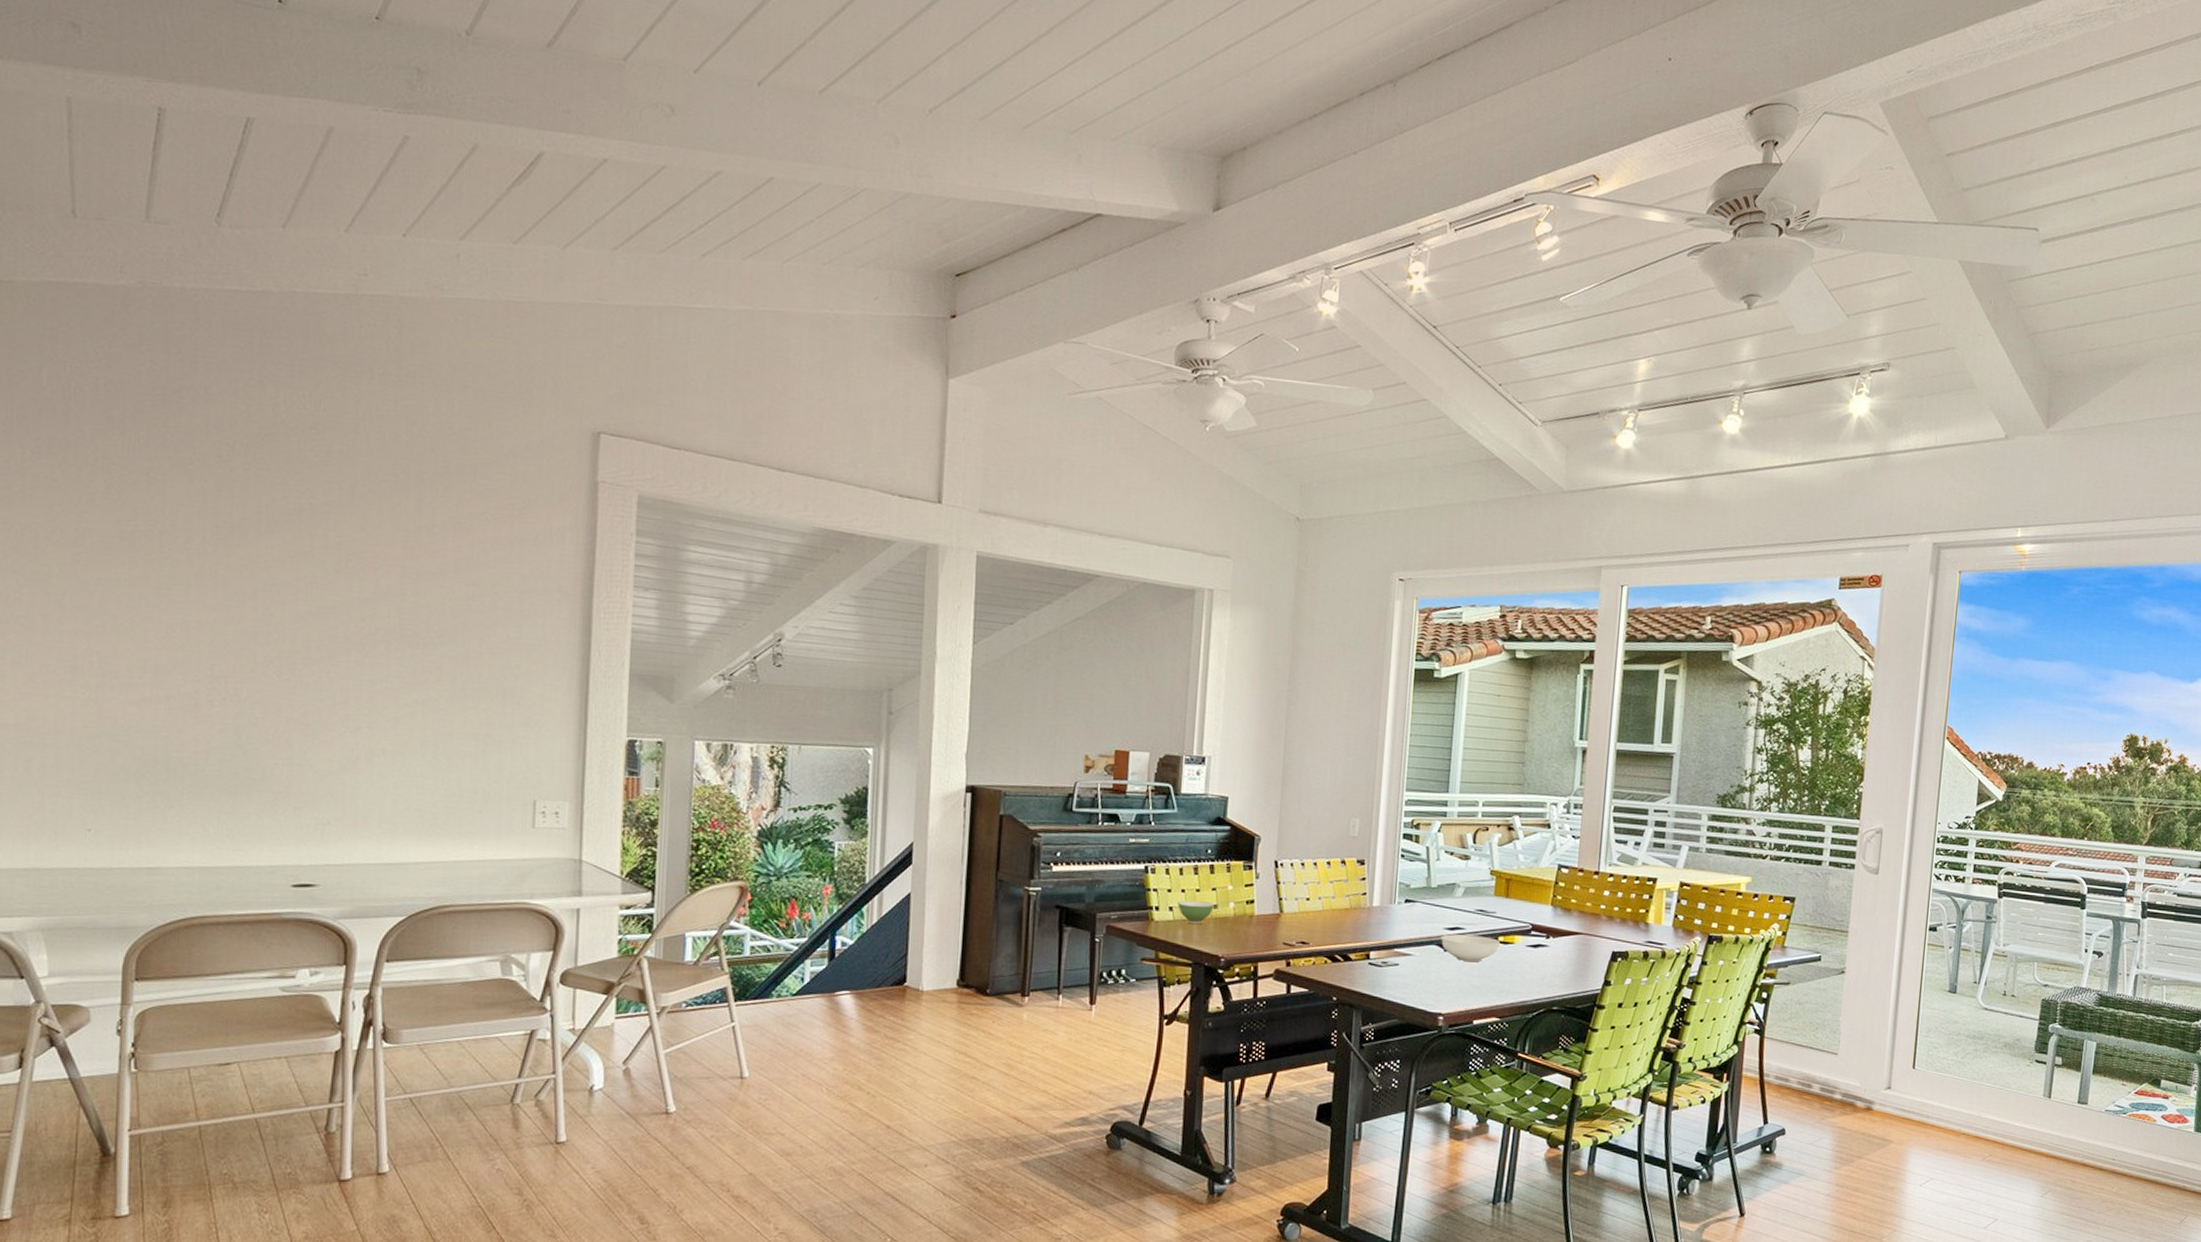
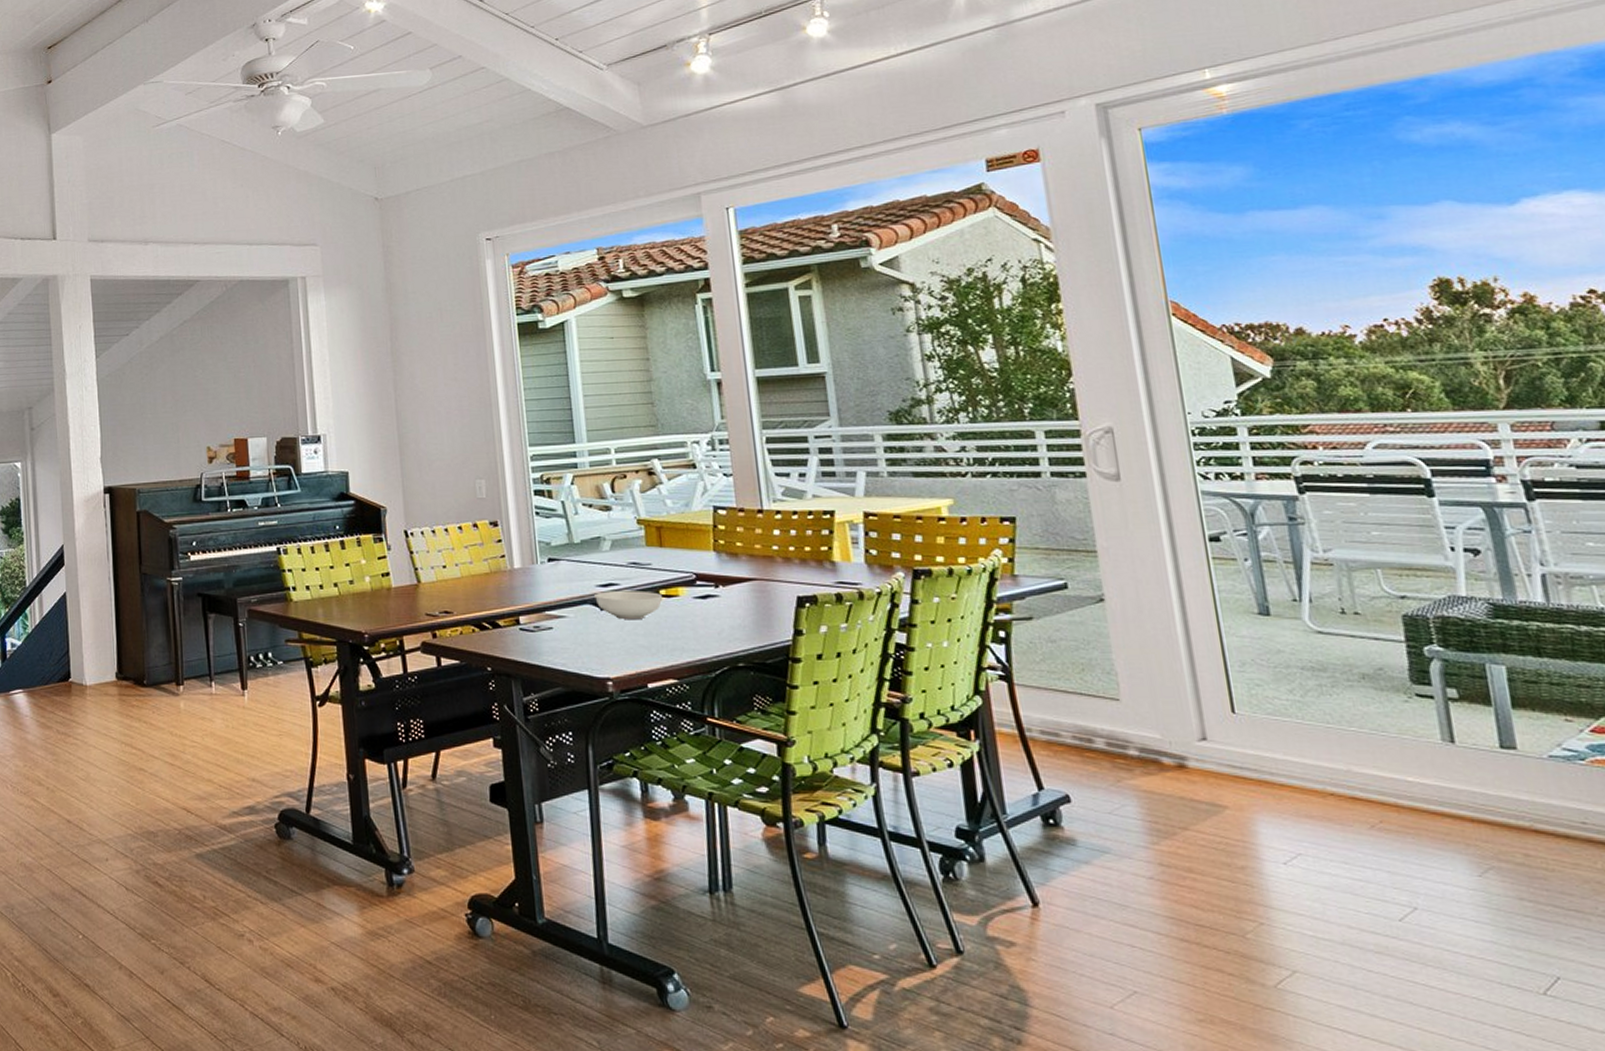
bowl: present [1177,900,1214,925] -> none [313,578,350,602]

